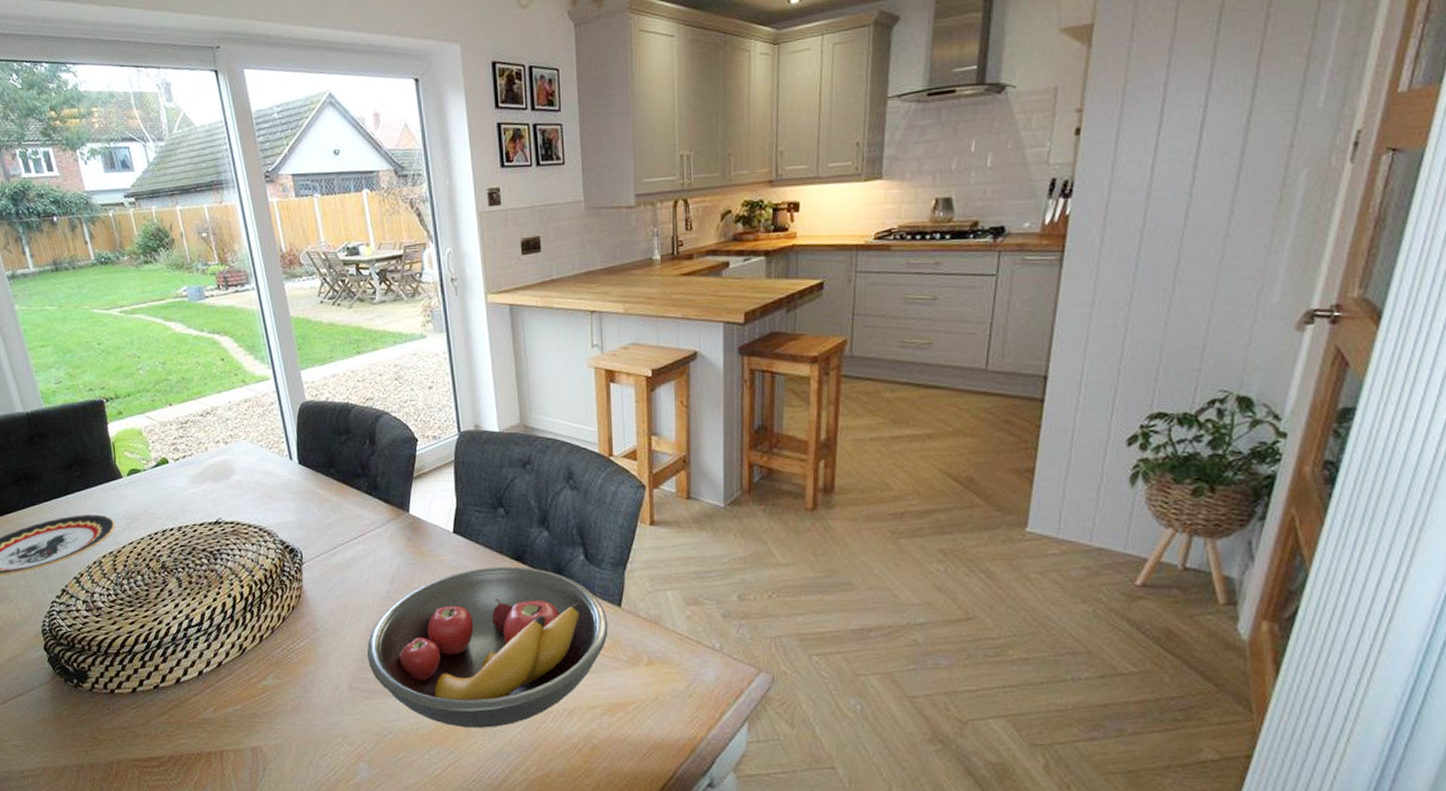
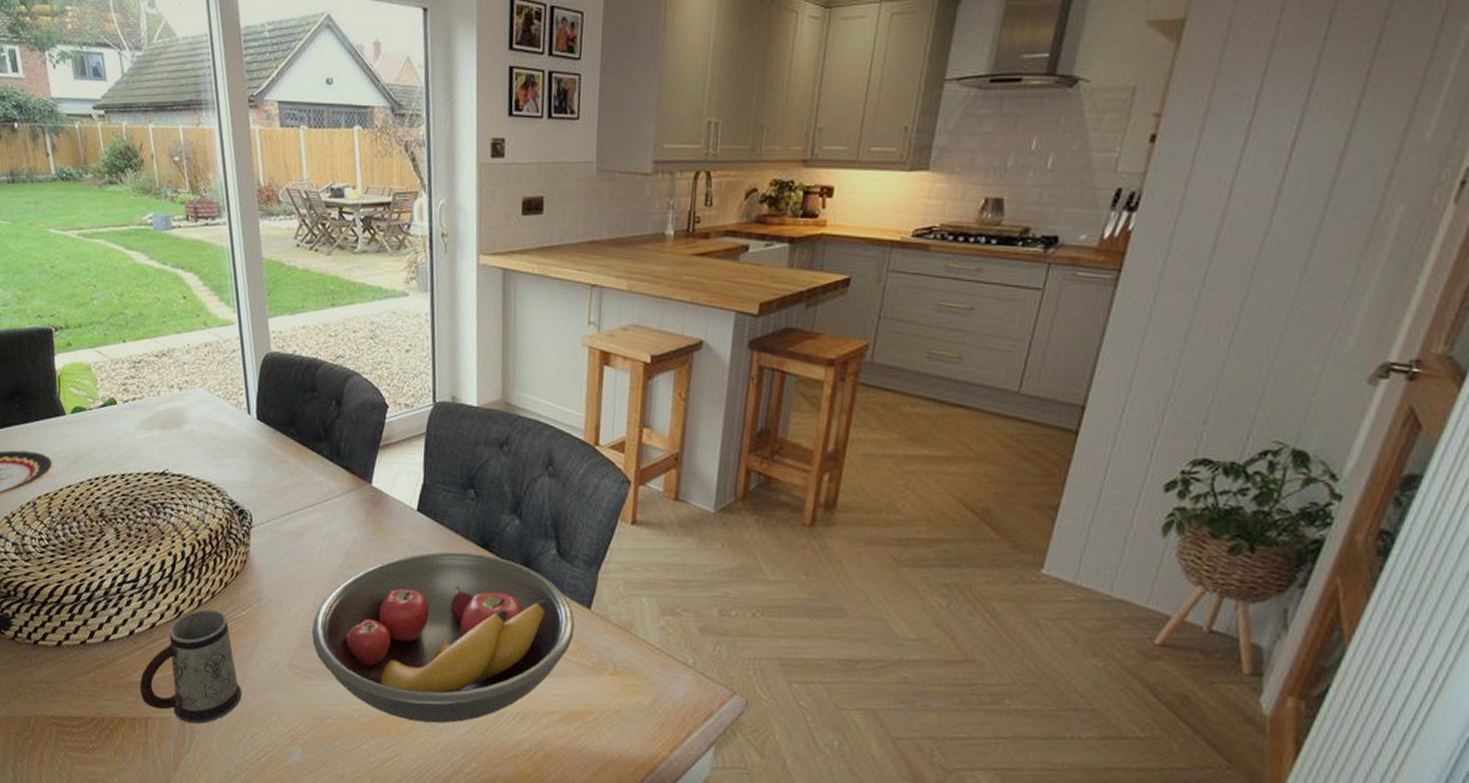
mug: none [212,643,308,752] -> present [139,609,242,724]

